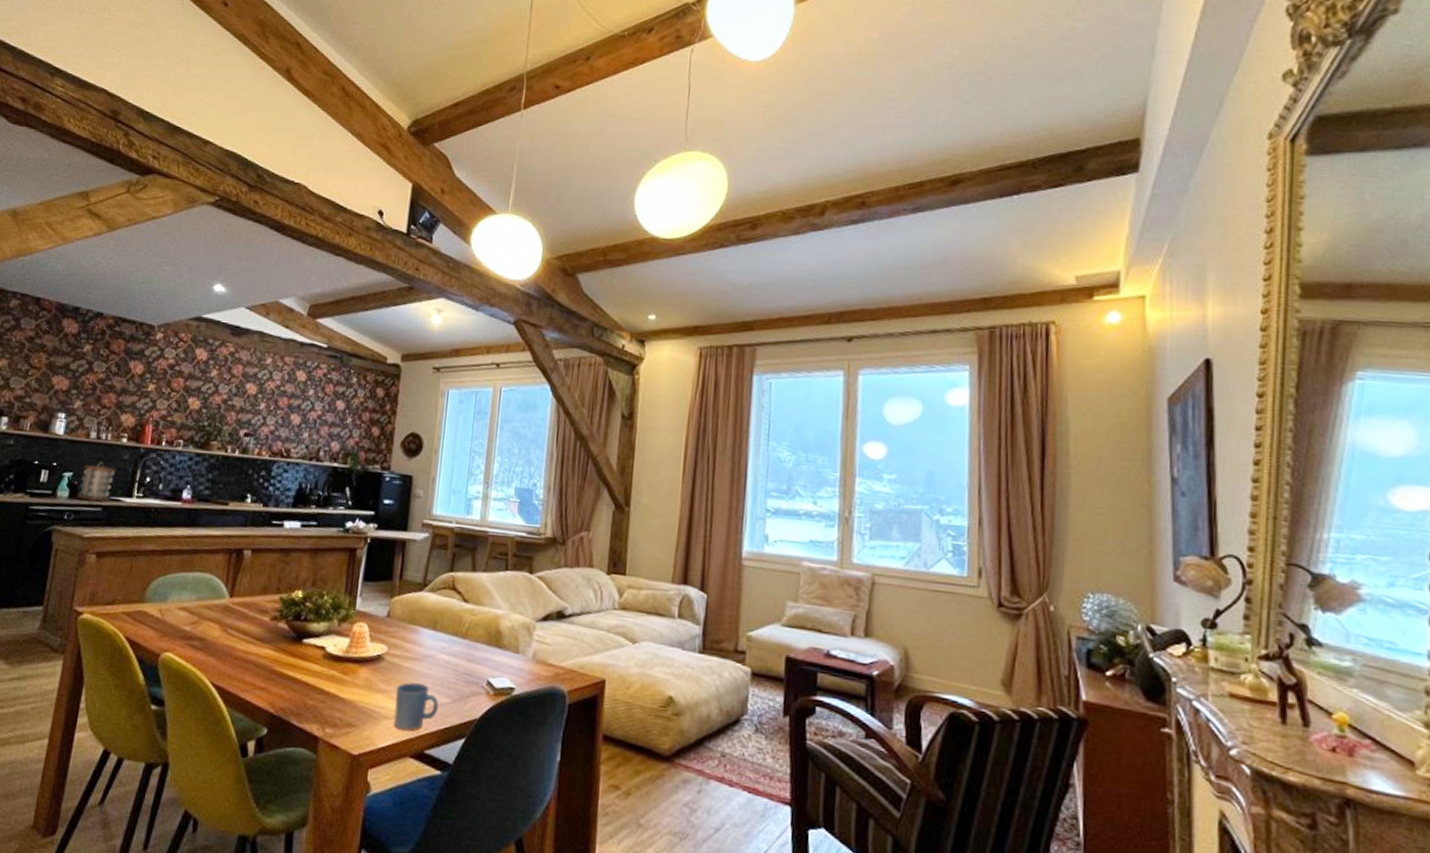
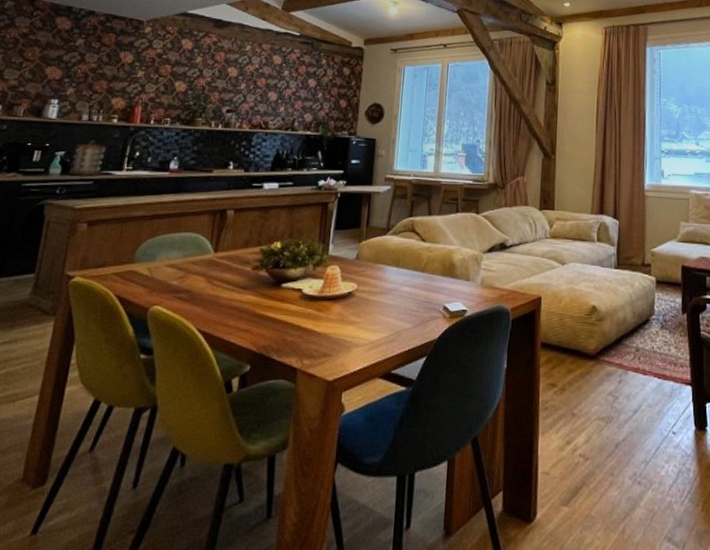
mug: present [393,682,439,732] -> none [363,313,403,356]

